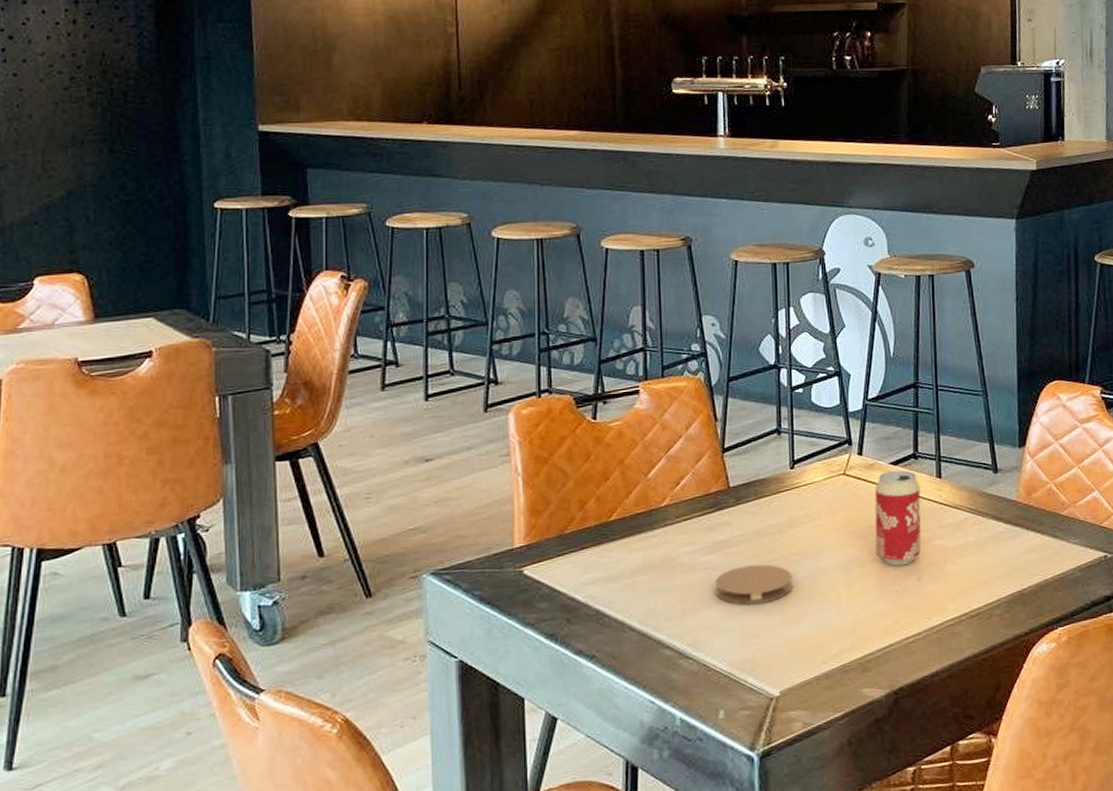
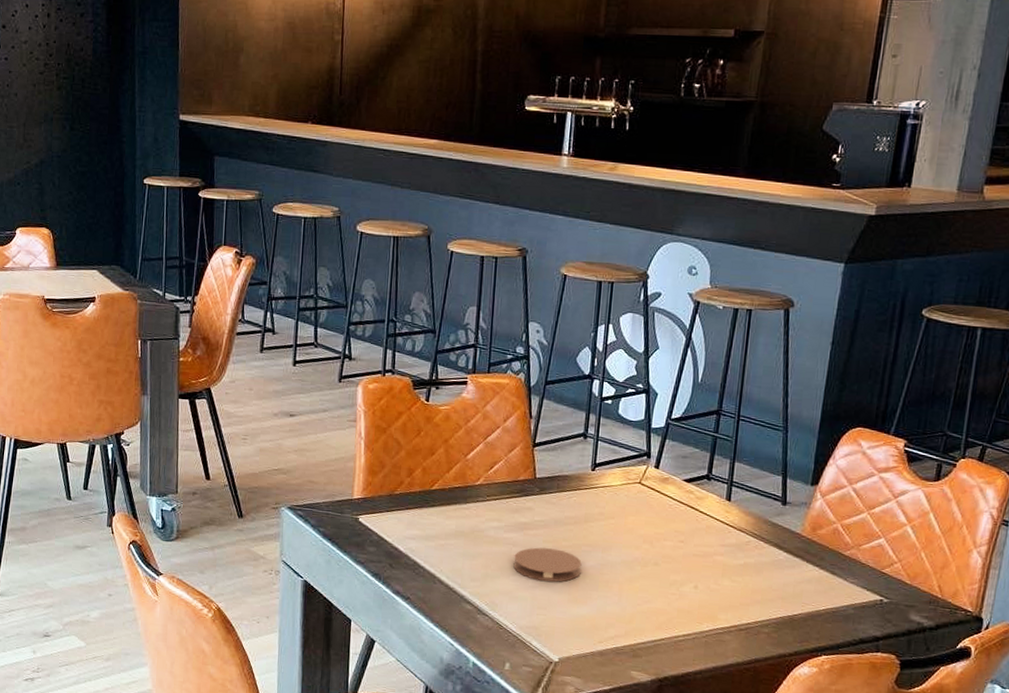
beverage can: present [874,470,922,566] -> none [659,487,709,573]

